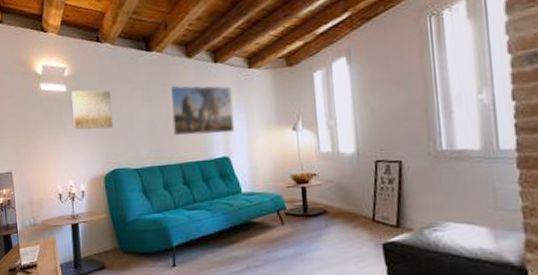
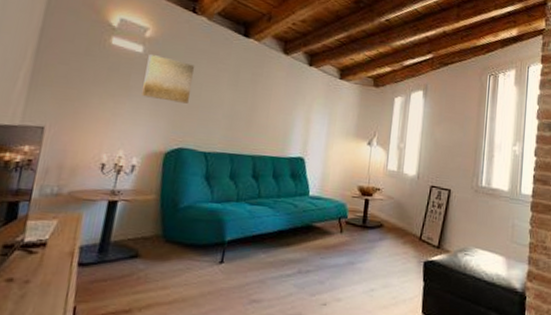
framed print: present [169,85,235,136] -> none [252,76,320,135]

